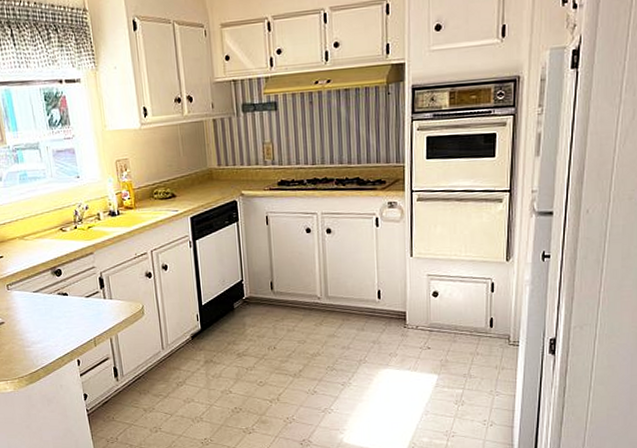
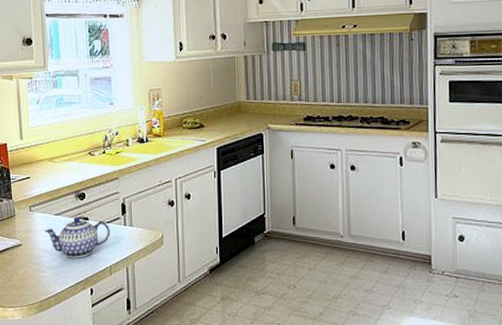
teapot: none [24,292,91,333] -> present [44,217,110,258]

